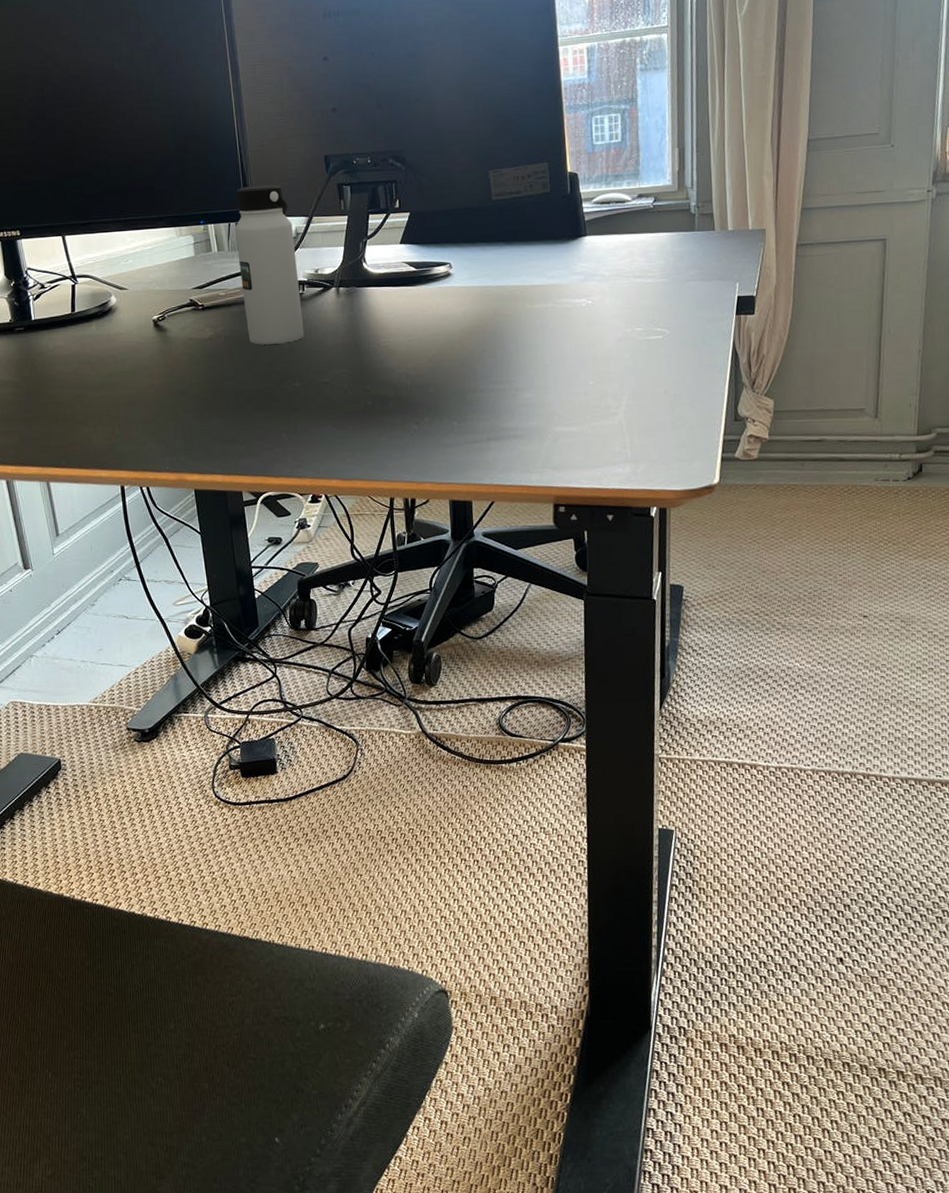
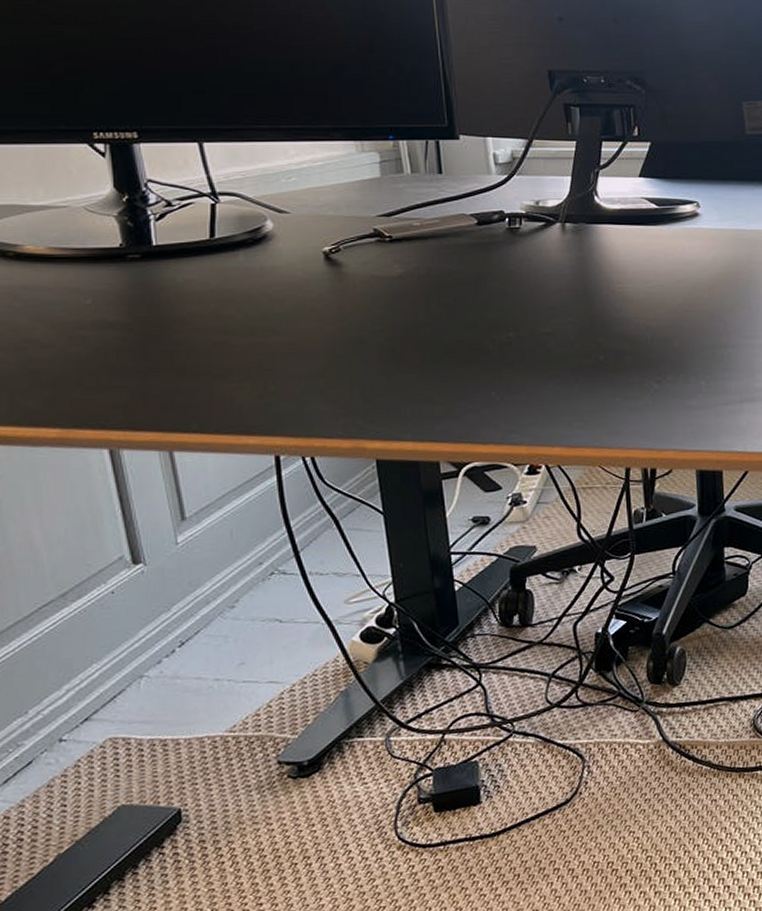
water bottle: present [234,184,304,345] -> none [433,98,521,286]

